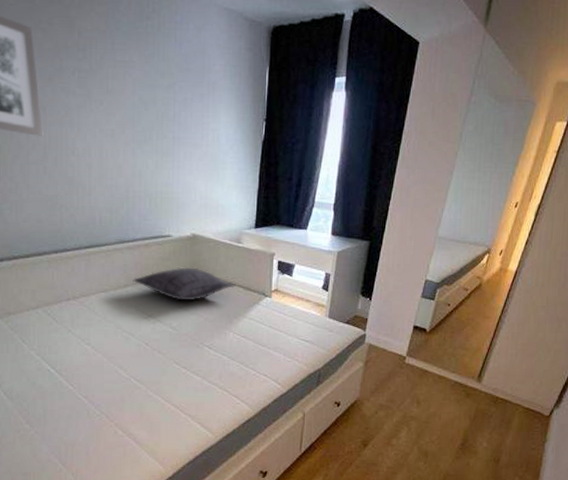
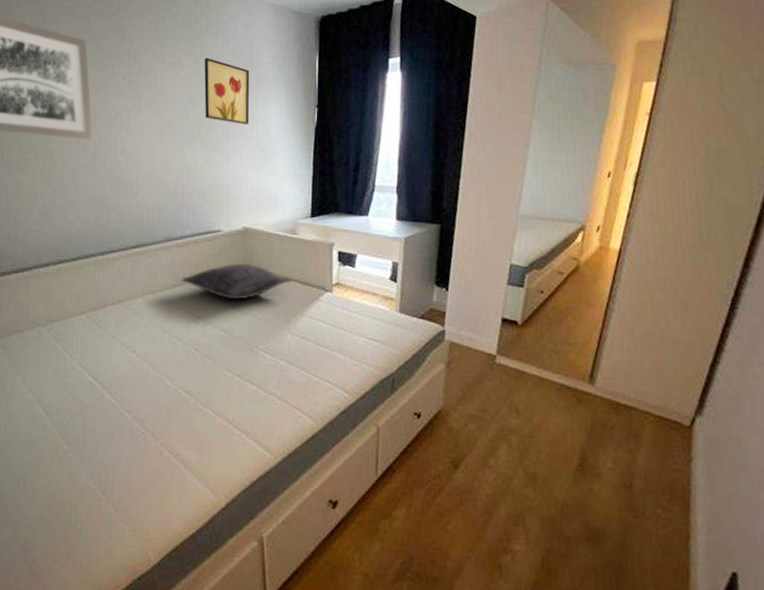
wall art: none [156,59,202,134] -> present [204,58,250,125]

